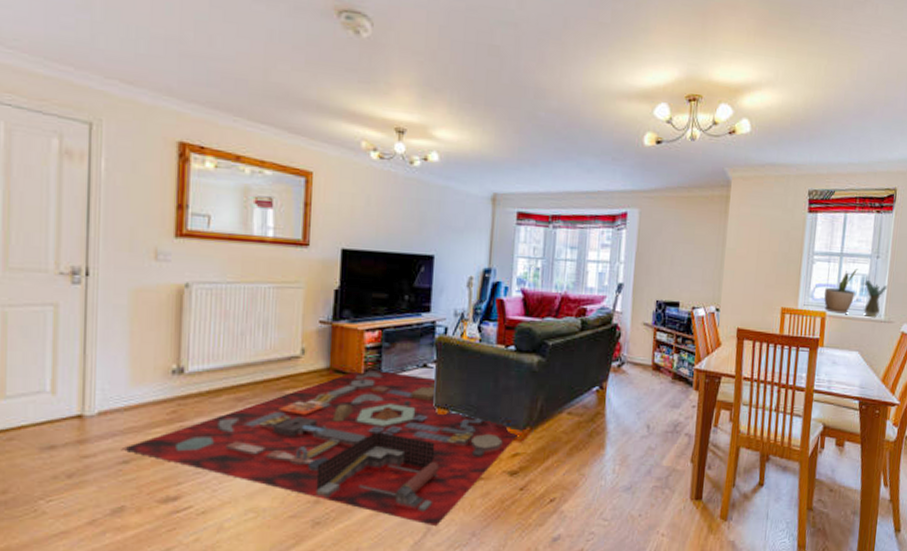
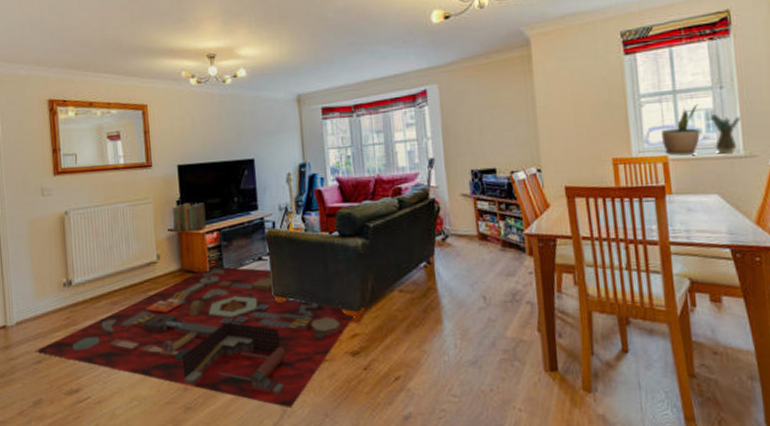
books: none [326,293,369,328] -> present [172,202,207,233]

